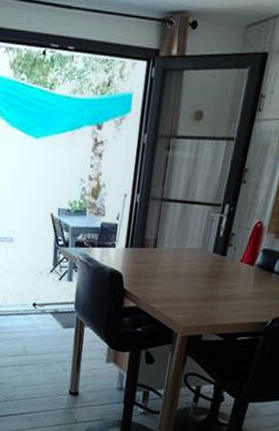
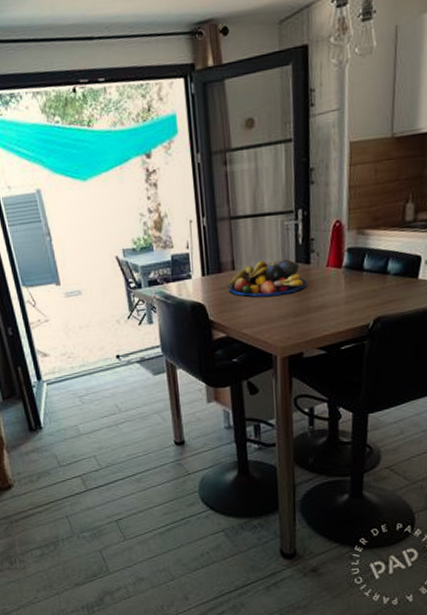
fruit bowl: none [147,244,220,280] -> present [229,259,308,297]

